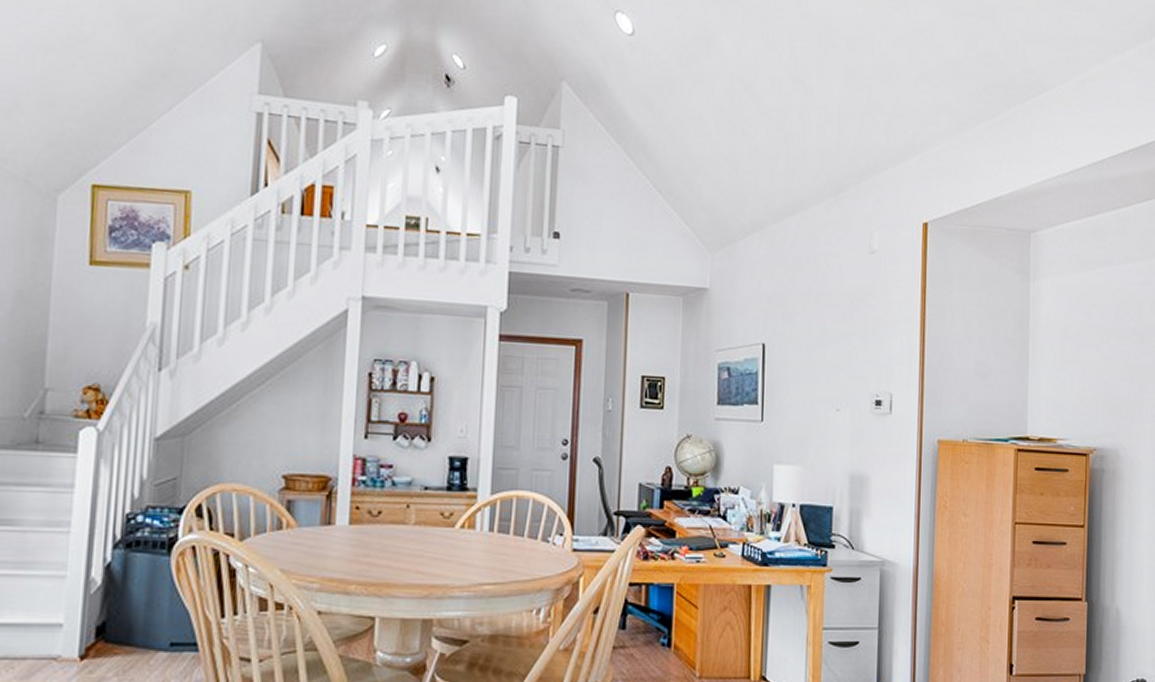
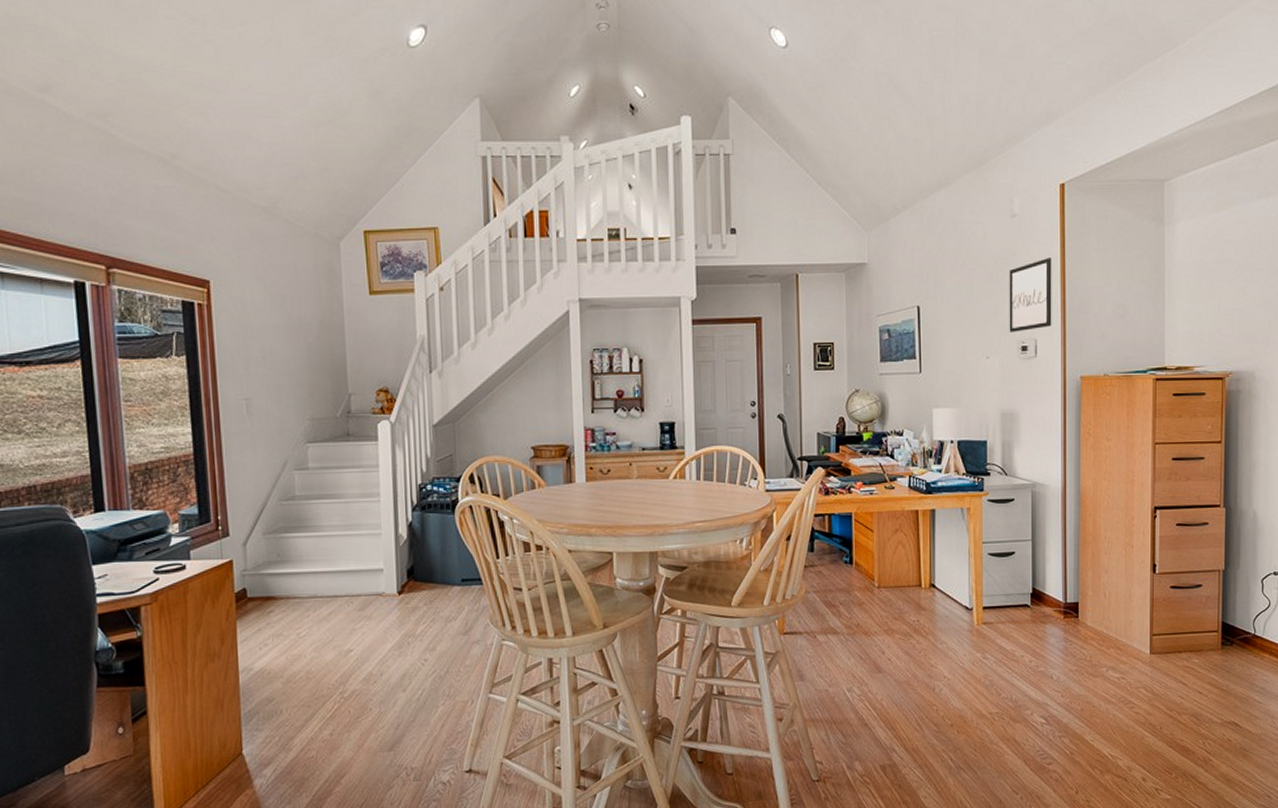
wall art: none [862,303,912,384] -> present [1009,258,1052,332]

